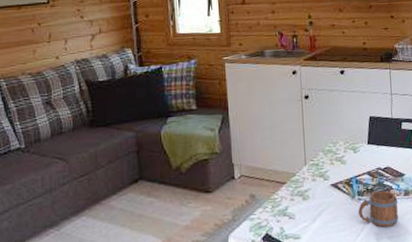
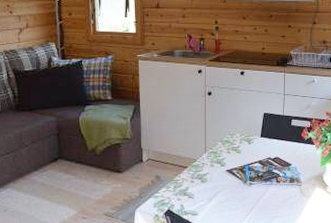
mug: present [358,190,399,227] -> none [249,177,284,208]

